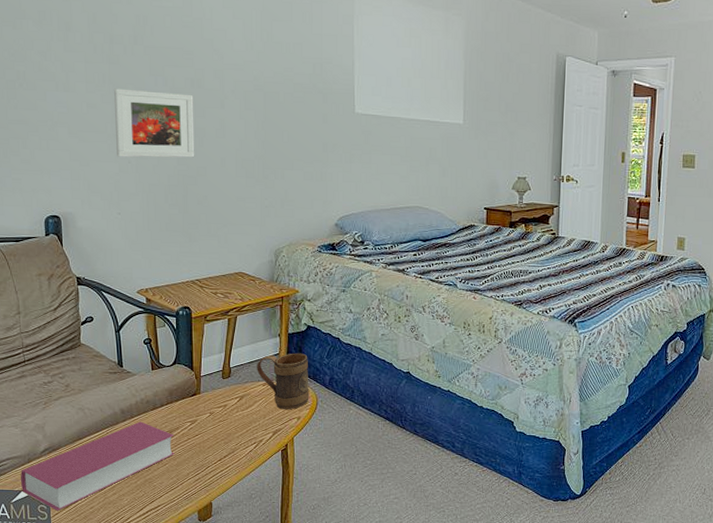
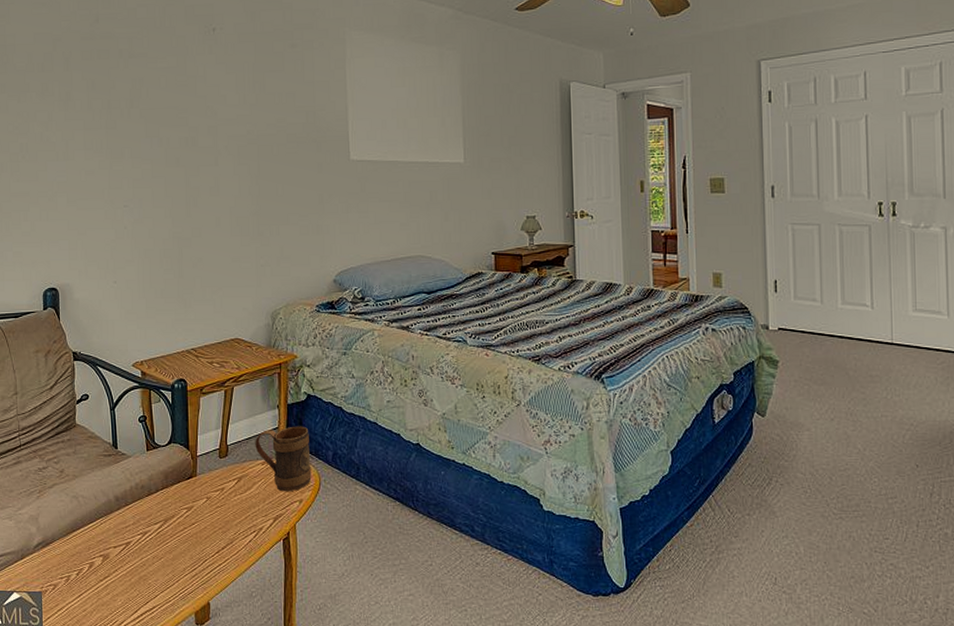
book: present [20,421,175,511] -> none [13,509,171,614]
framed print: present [114,88,195,158] -> none [111,153,190,223]

